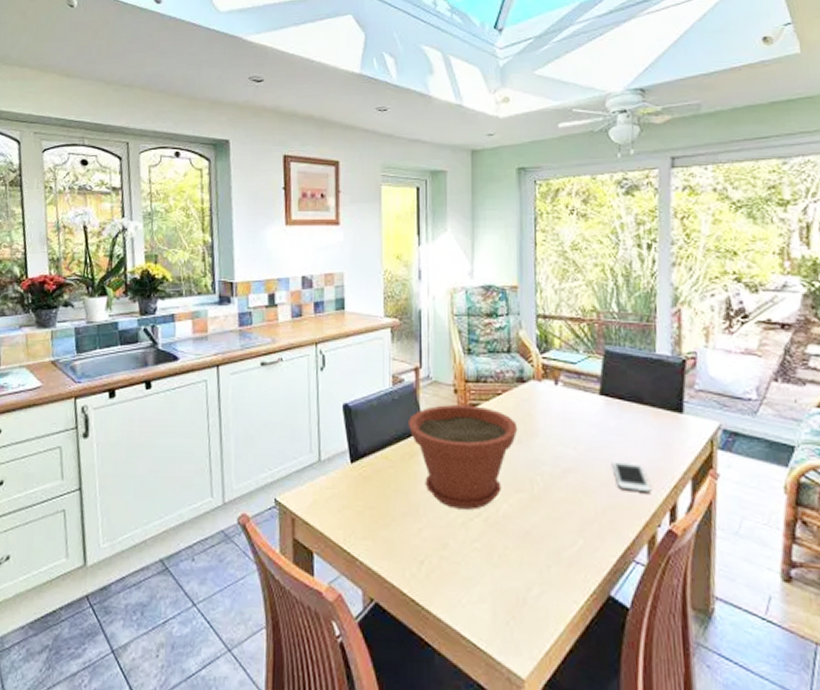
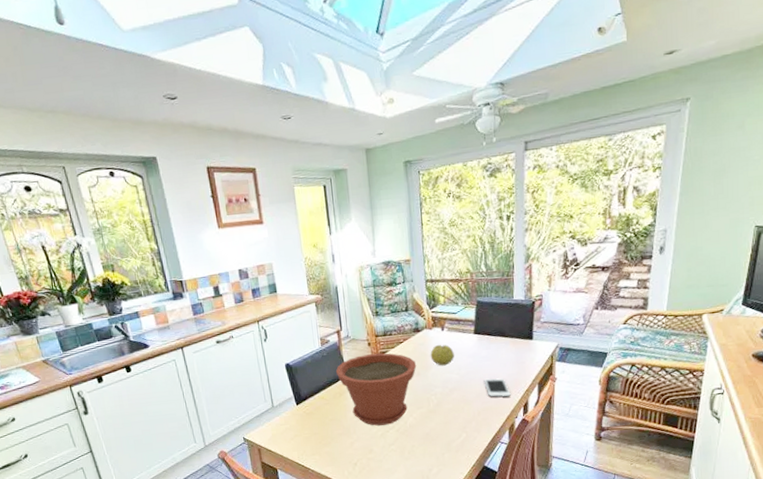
fruit: none [537,403,571,435] -> present [430,344,454,366]

